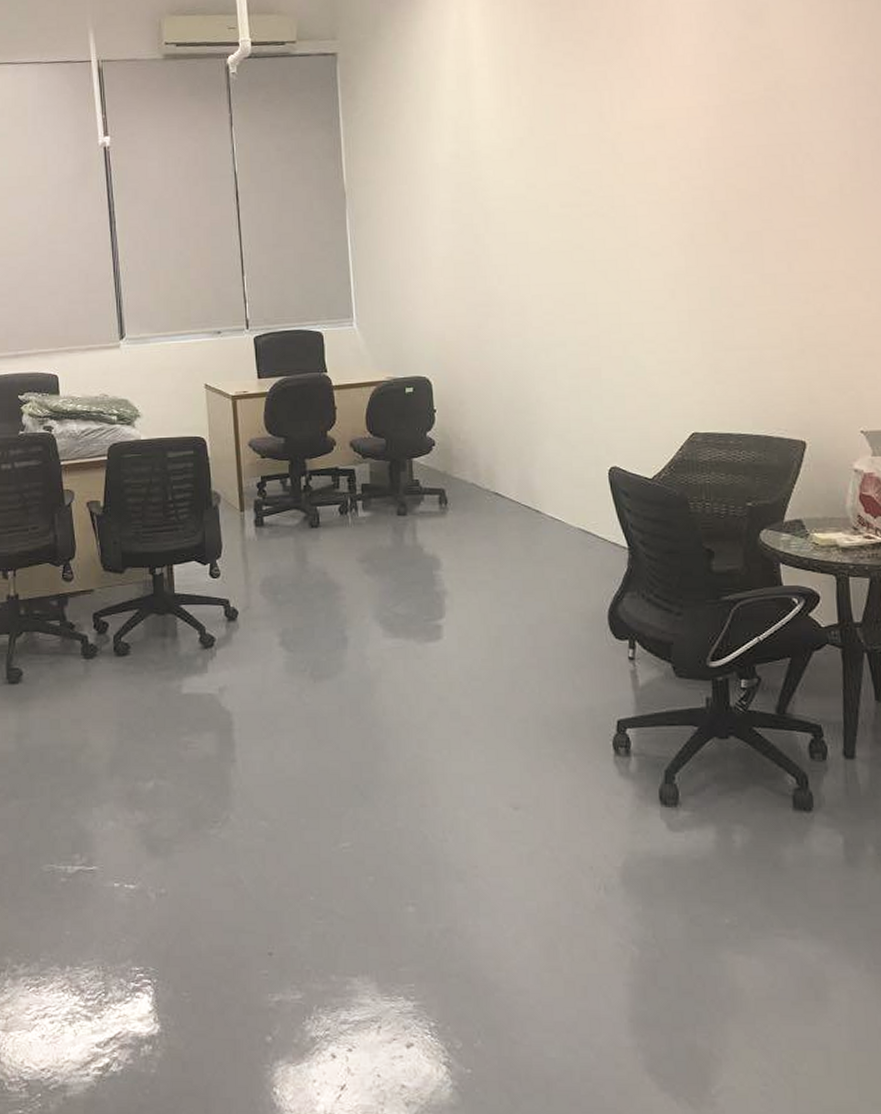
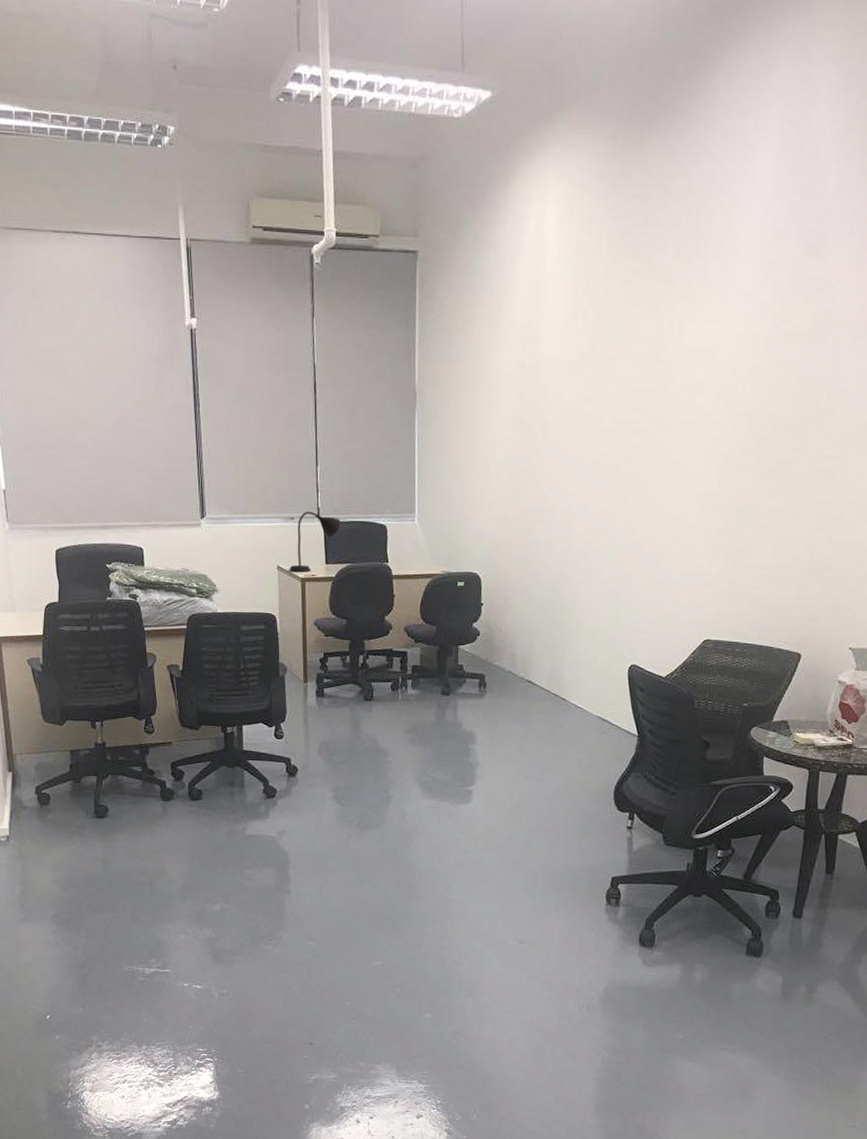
desk lamp: none [217,323,272,391] -> present [288,511,341,573]

